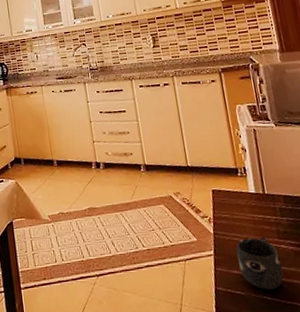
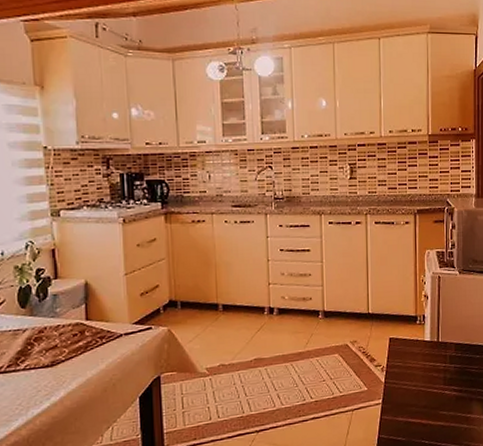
mug: present [236,236,283,290] -> none [403,383,443,434]

